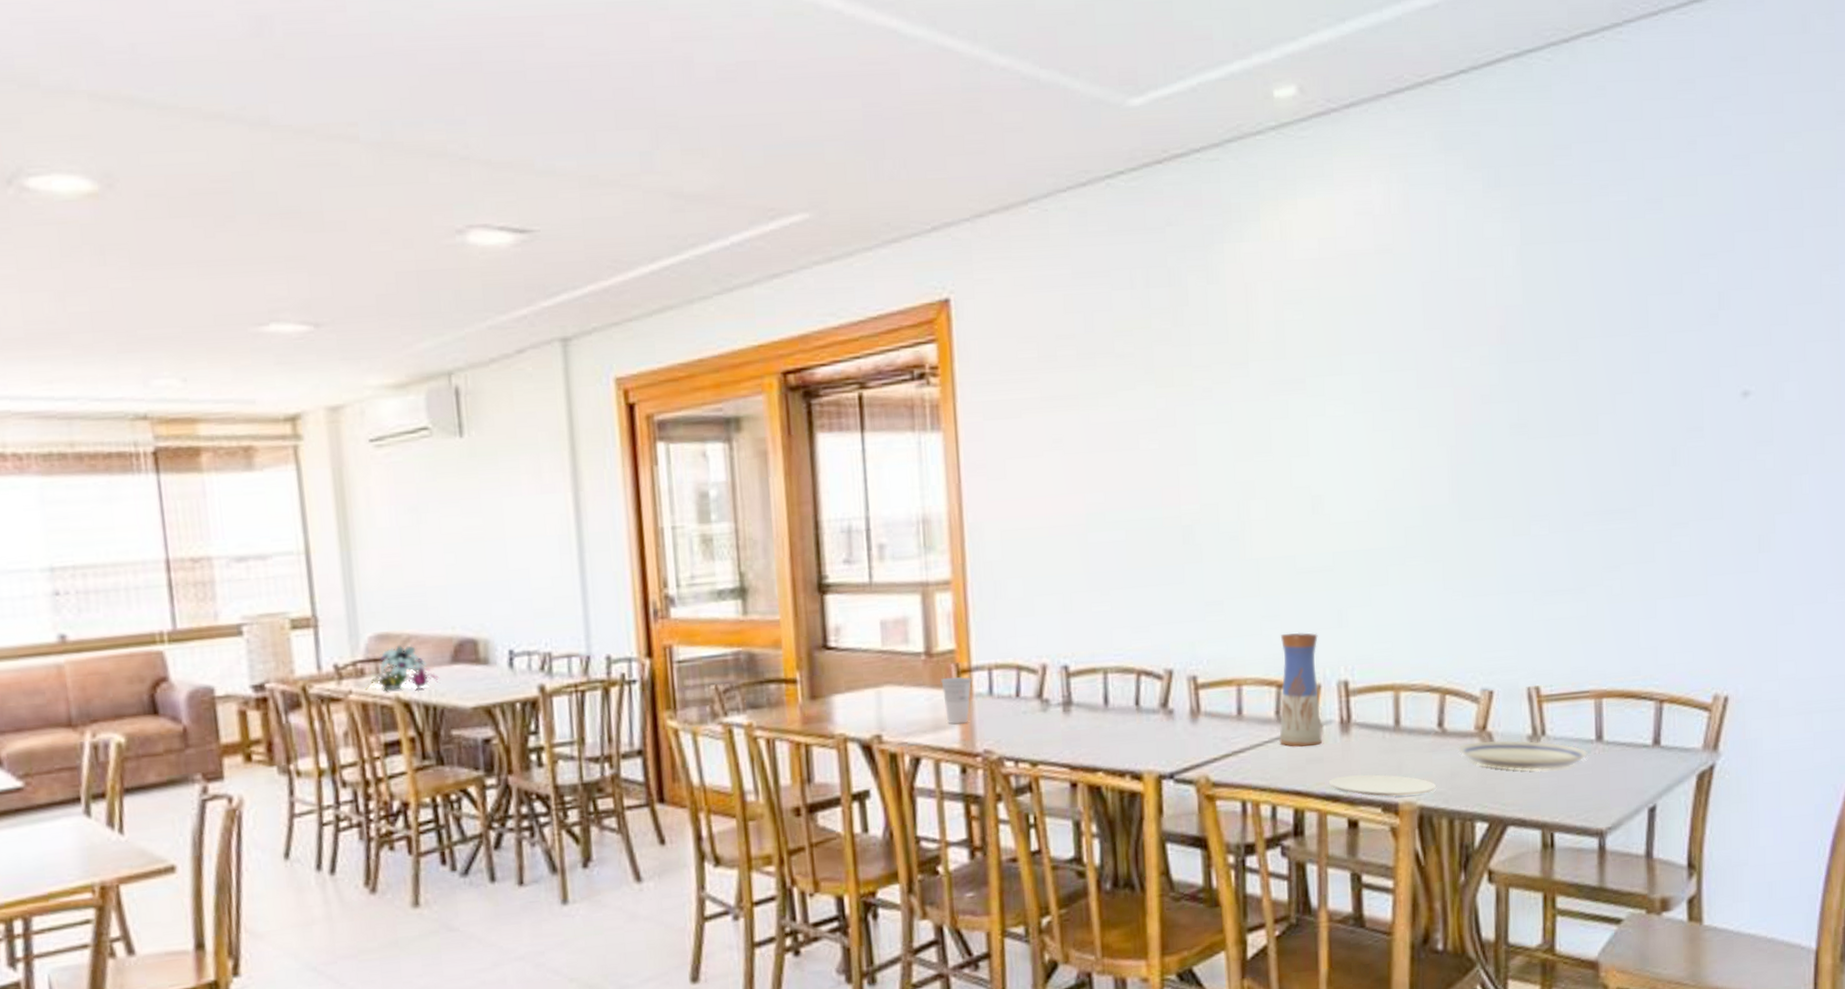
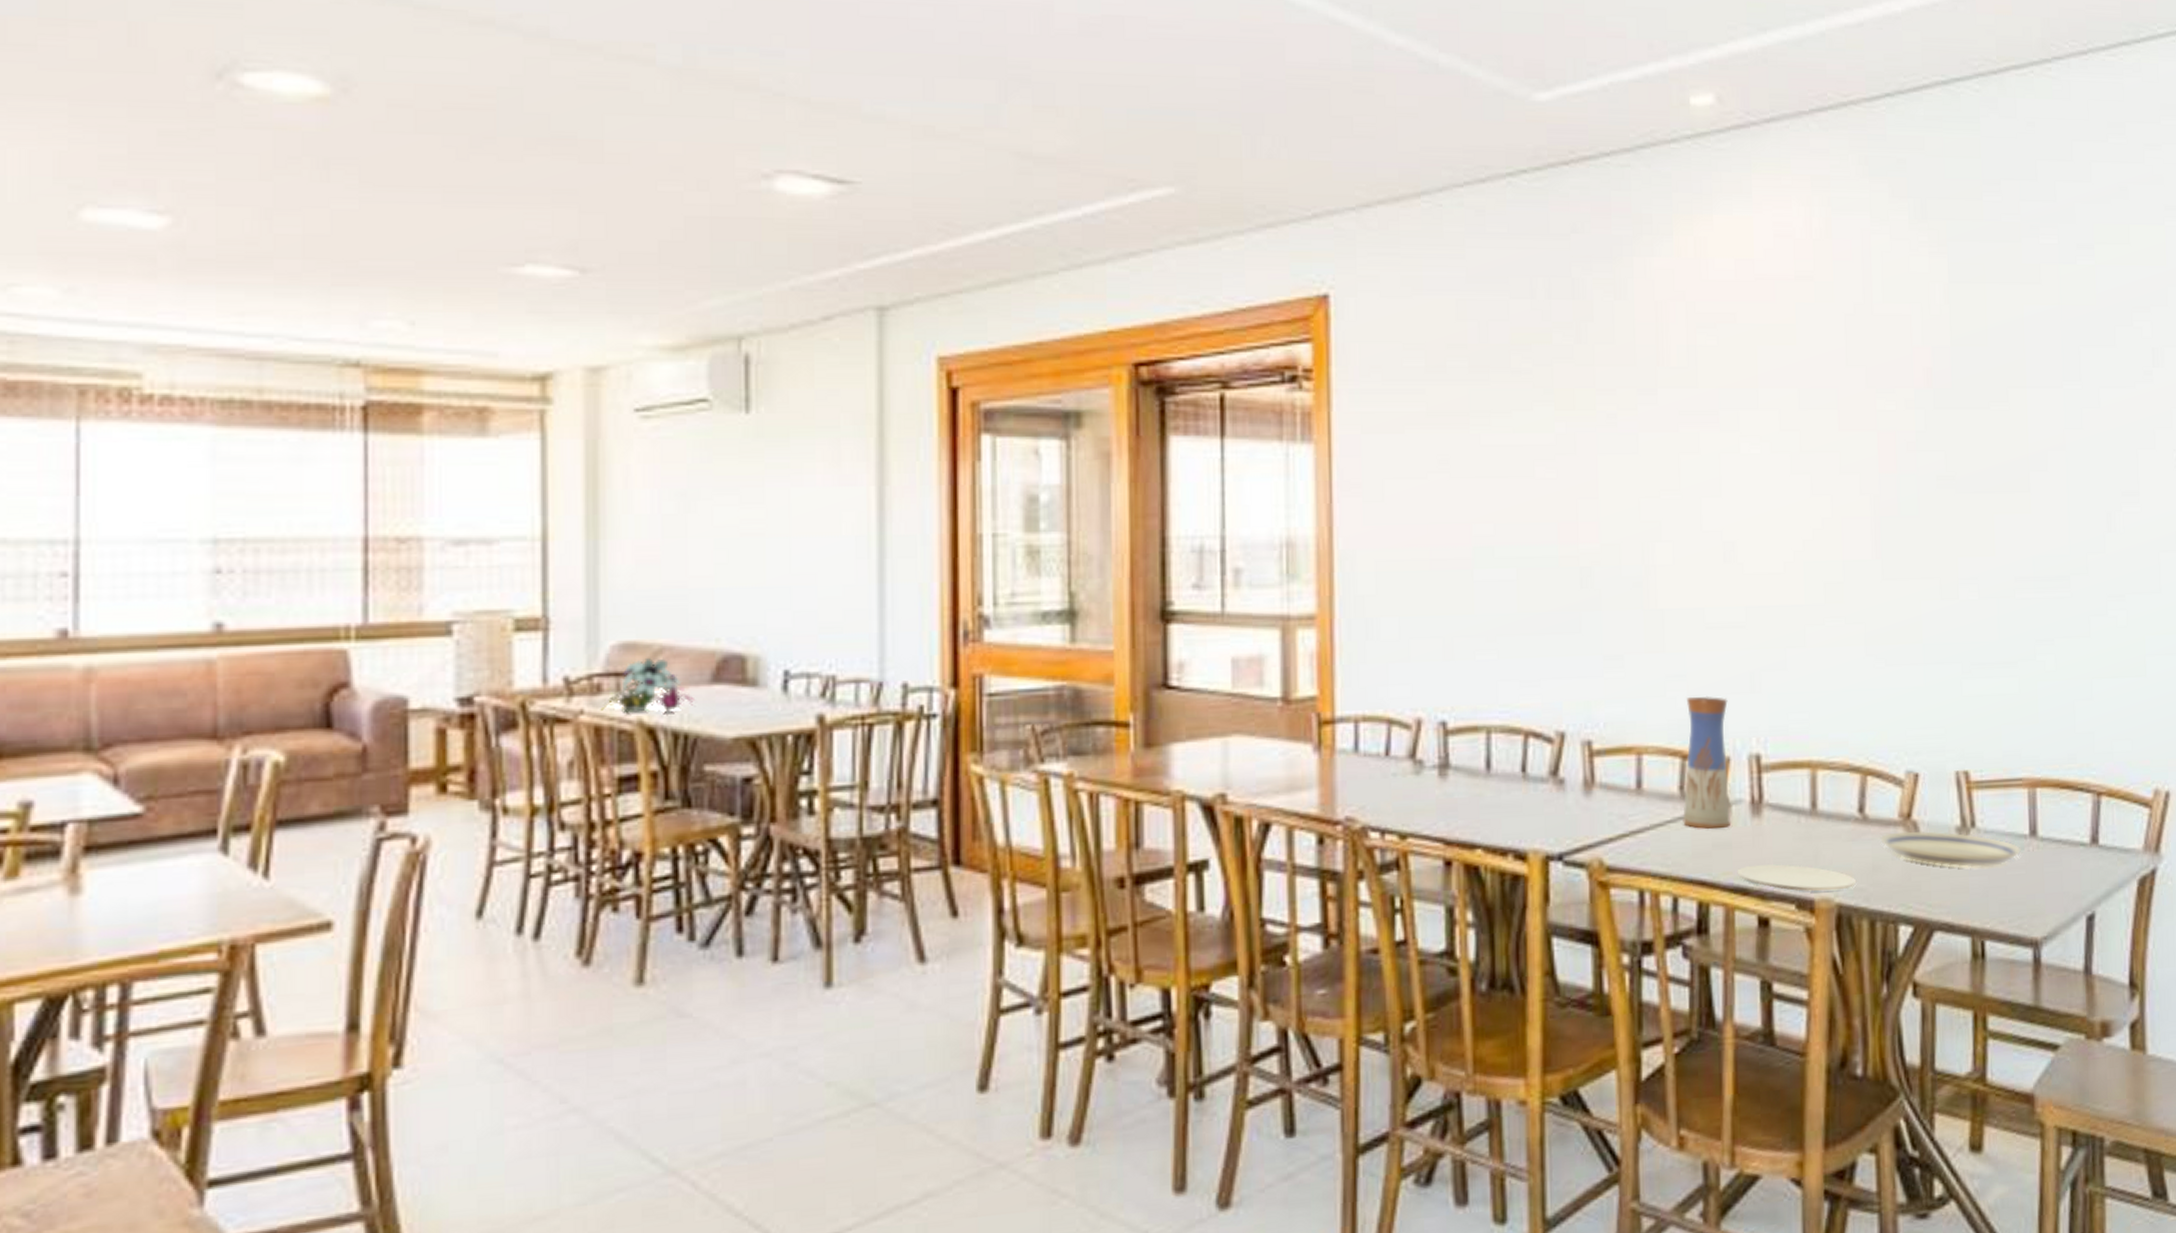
cup: present [941,676,973,724] -> none [1299,728,1336,785]

